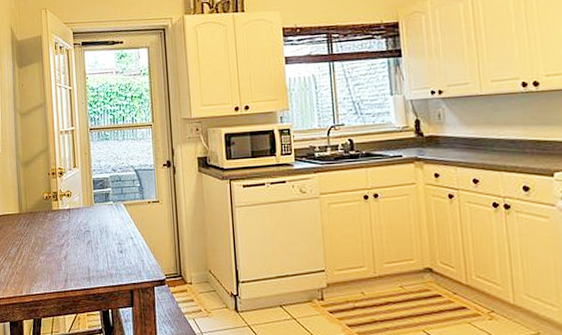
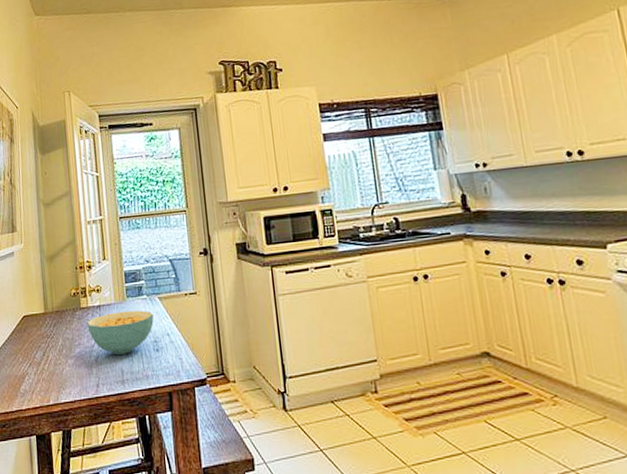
cereal bowl: none [58,215,119,254] -> present [87,310,154,354]

